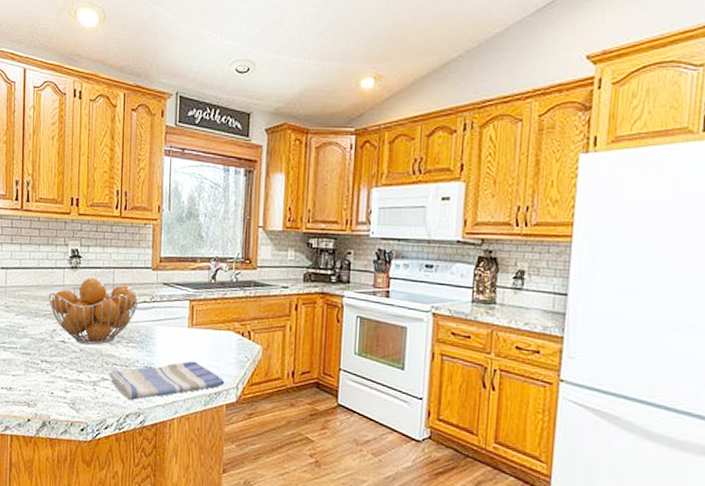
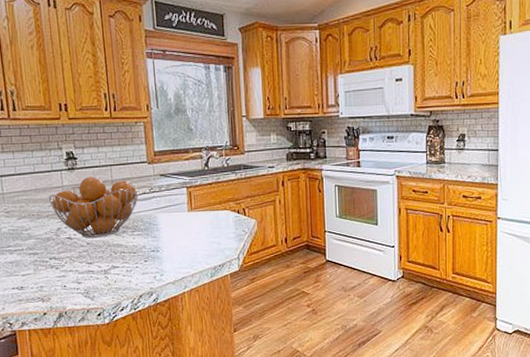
dish towel: present [108,361,225,401] -> none [118,240,227,283]

